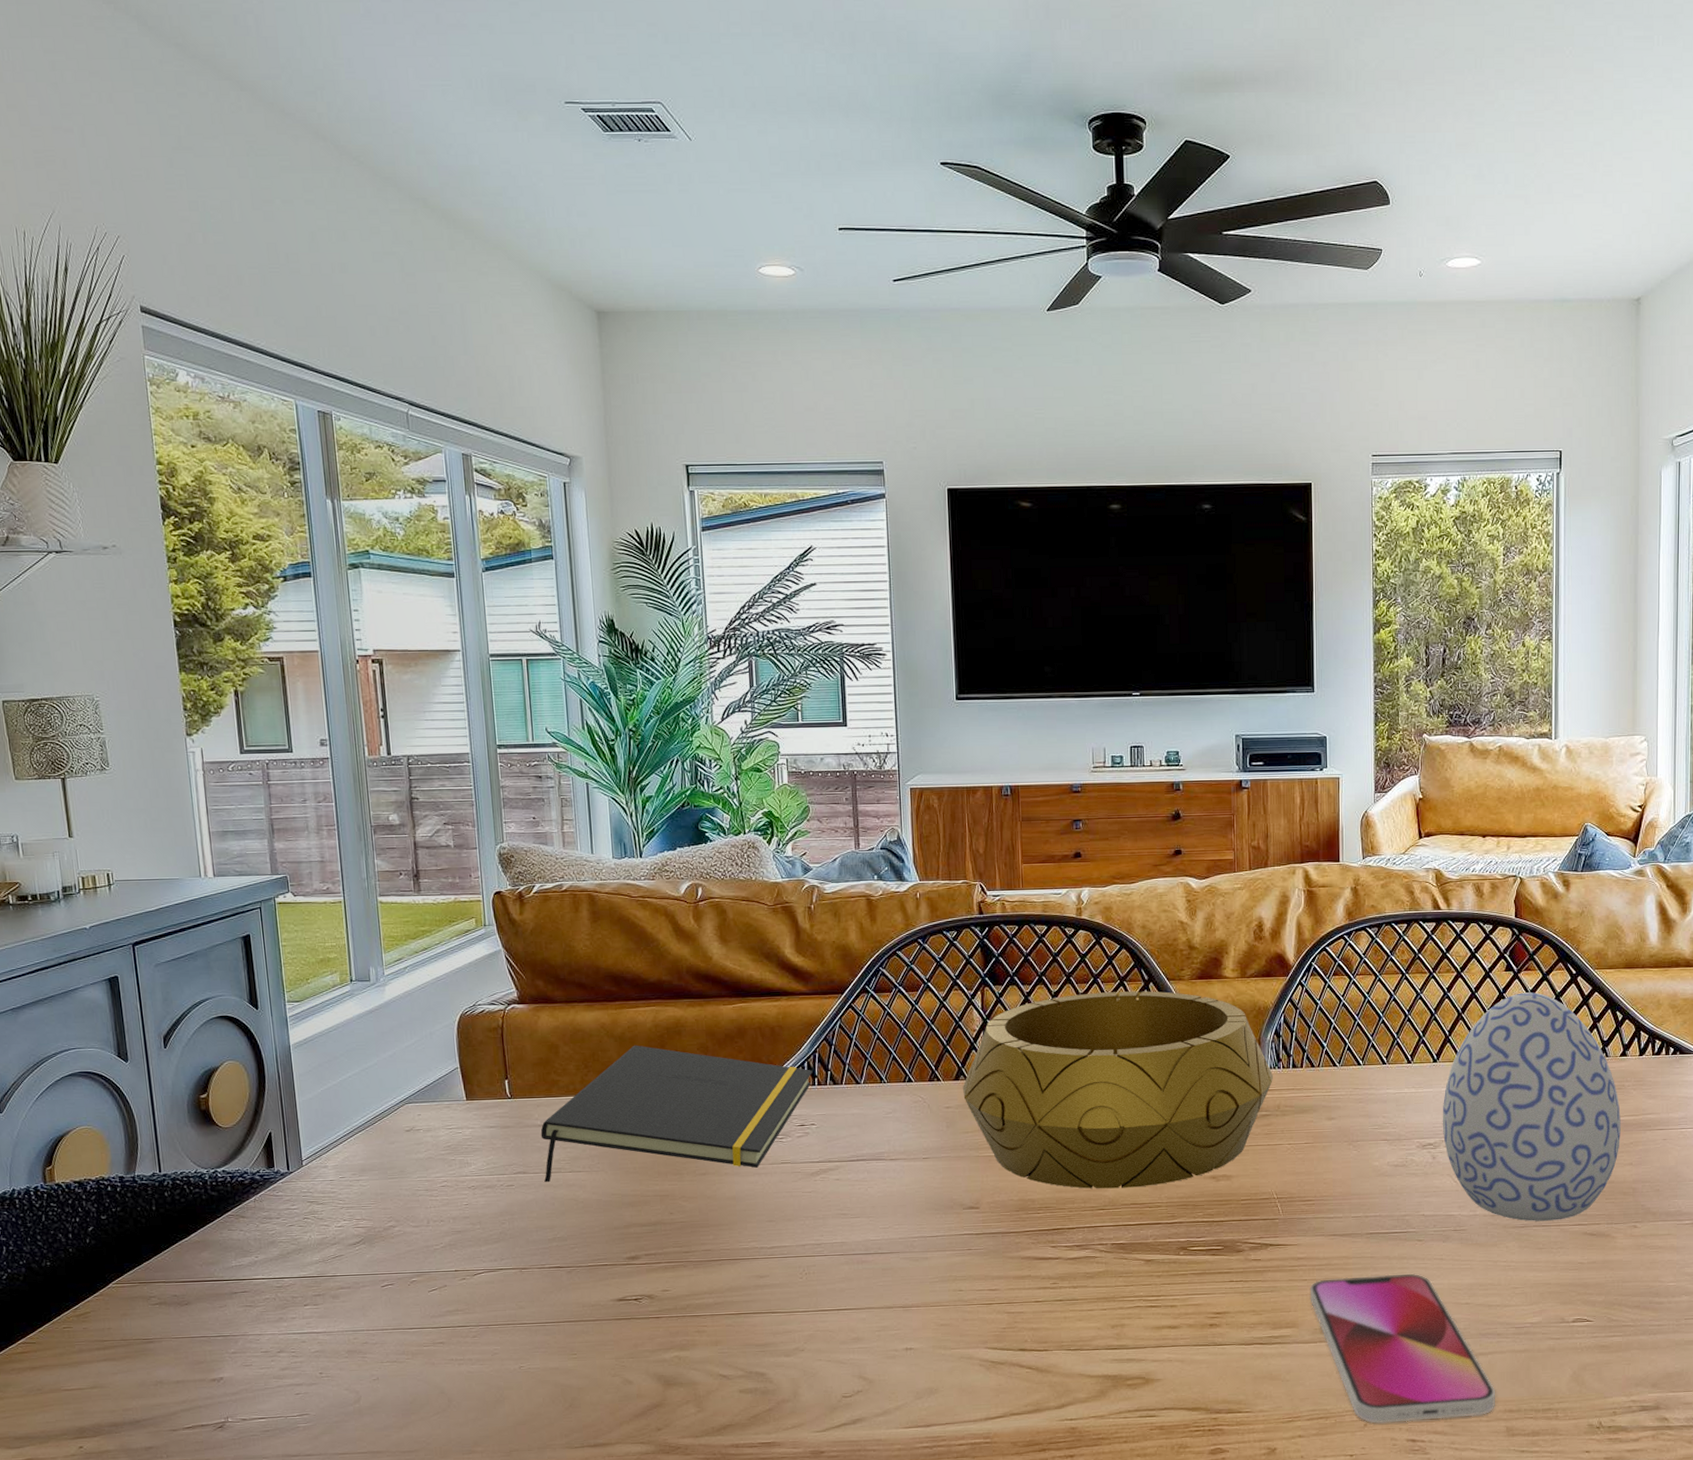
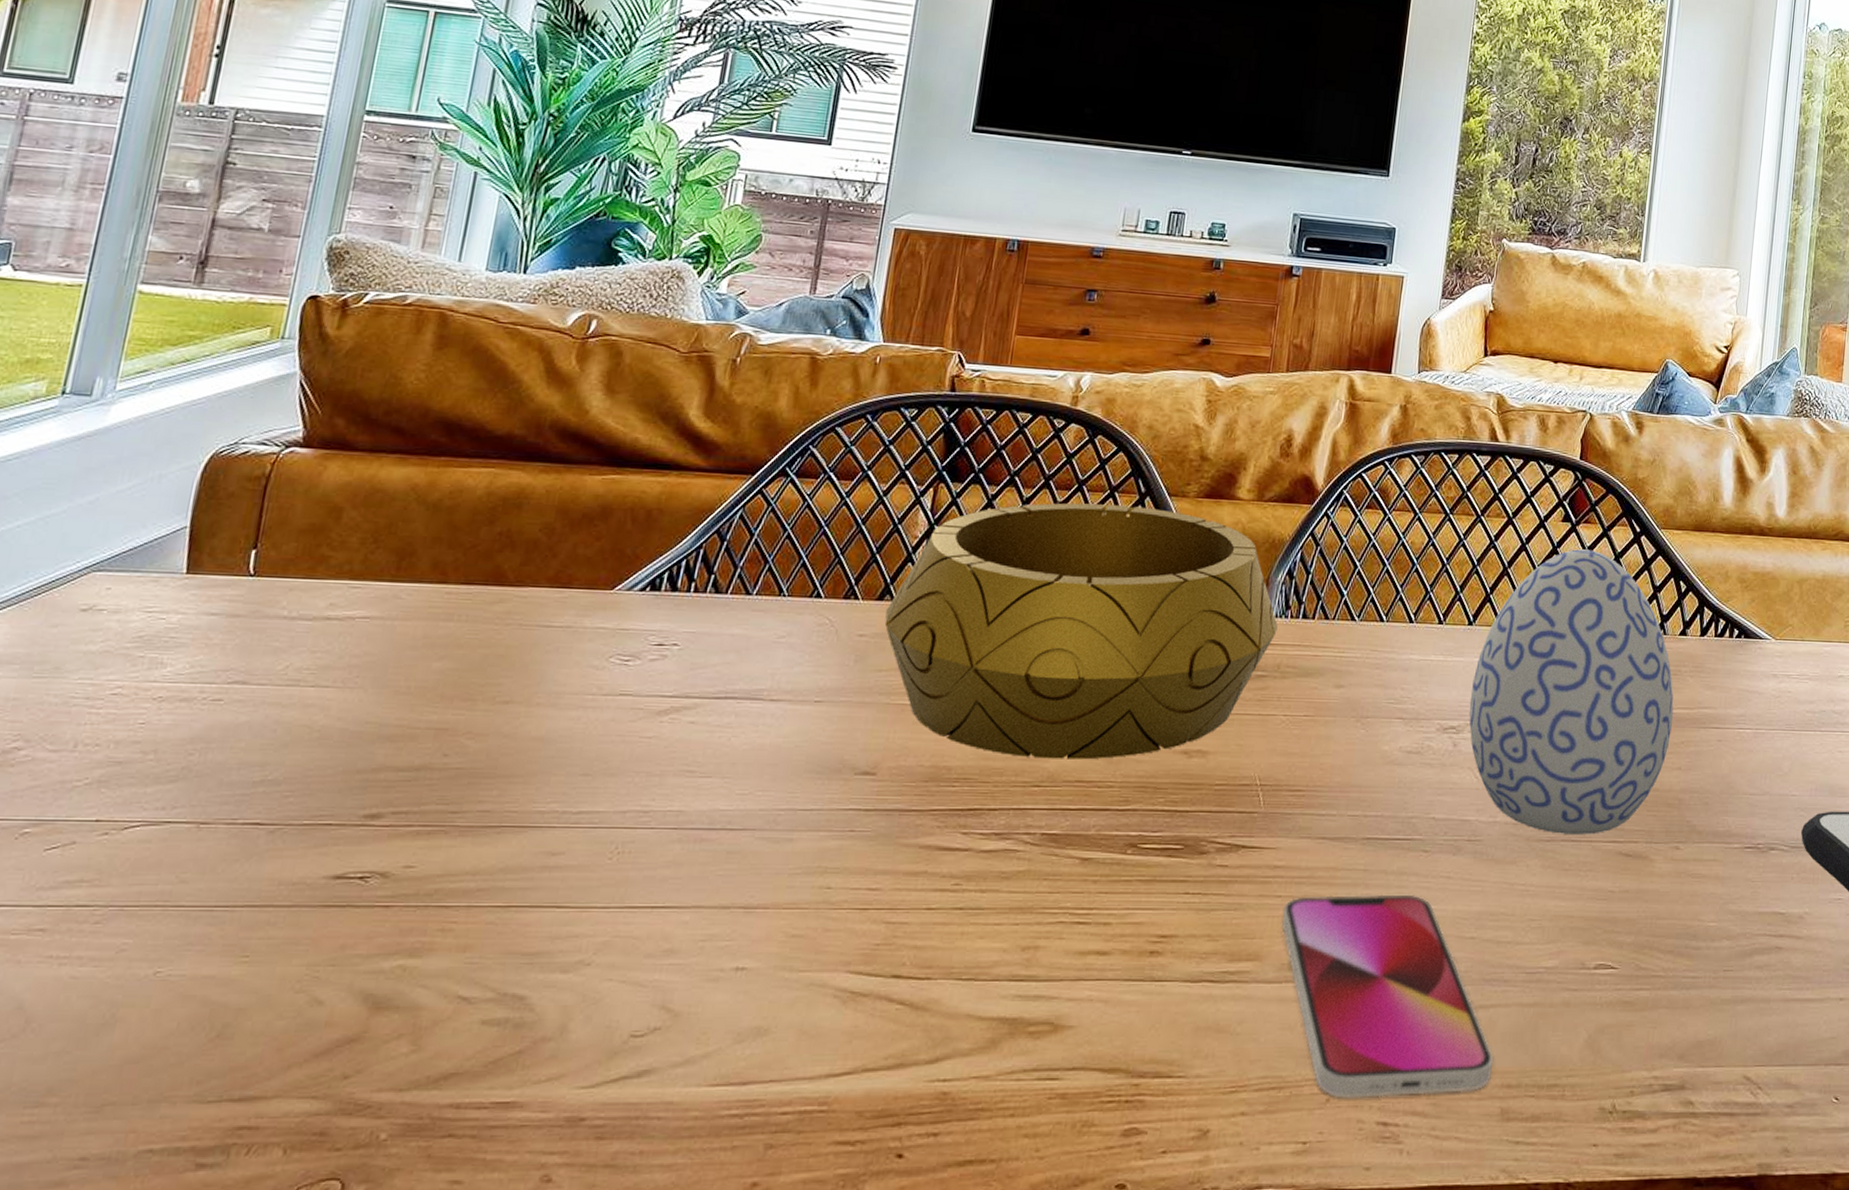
notepad: present [540,1045,812,1182] -> none [270,517,691,699]

